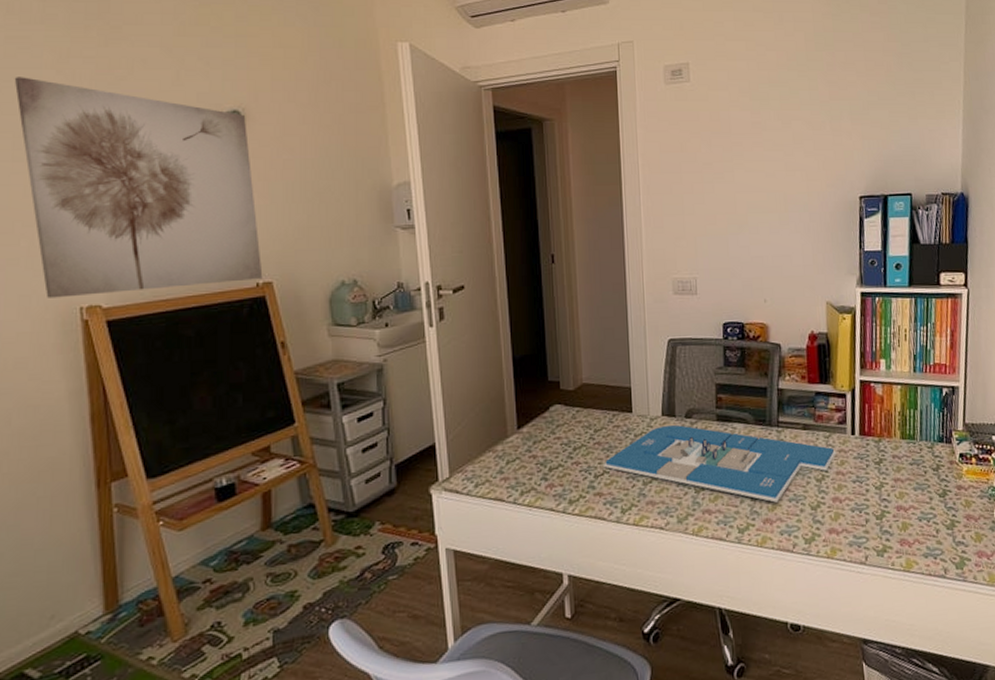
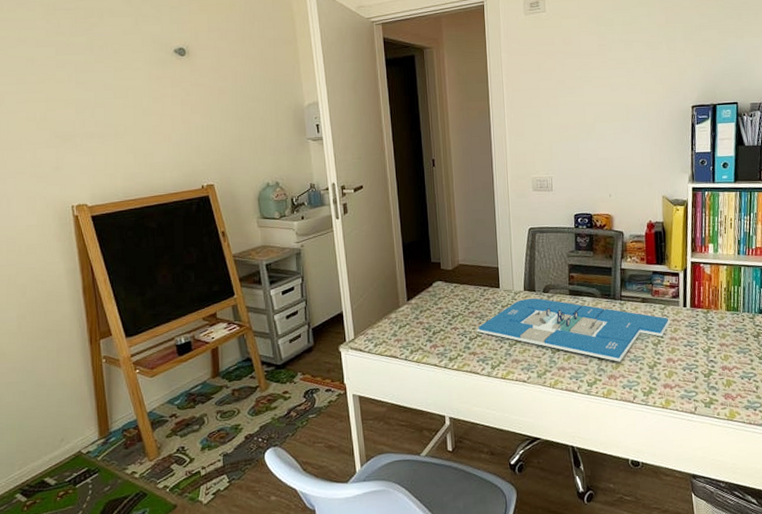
wall art: present [14,77,263,298] -> none [15,26,207,199]

